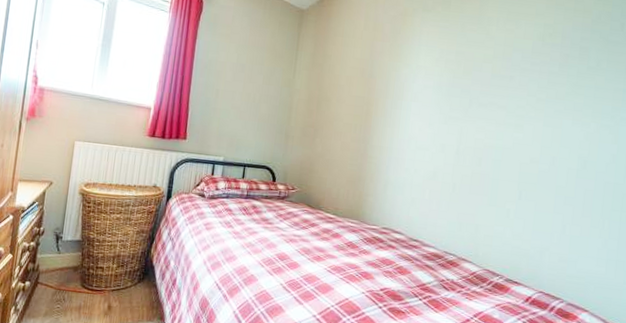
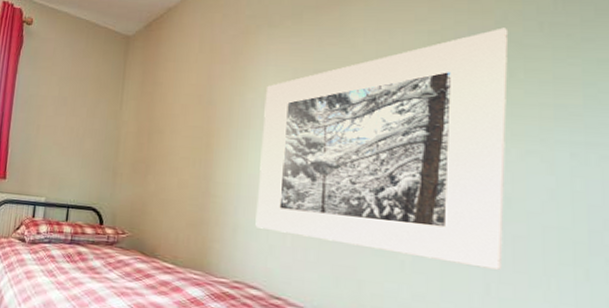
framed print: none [402,25,600,215] -> present [255,27,509,270]

